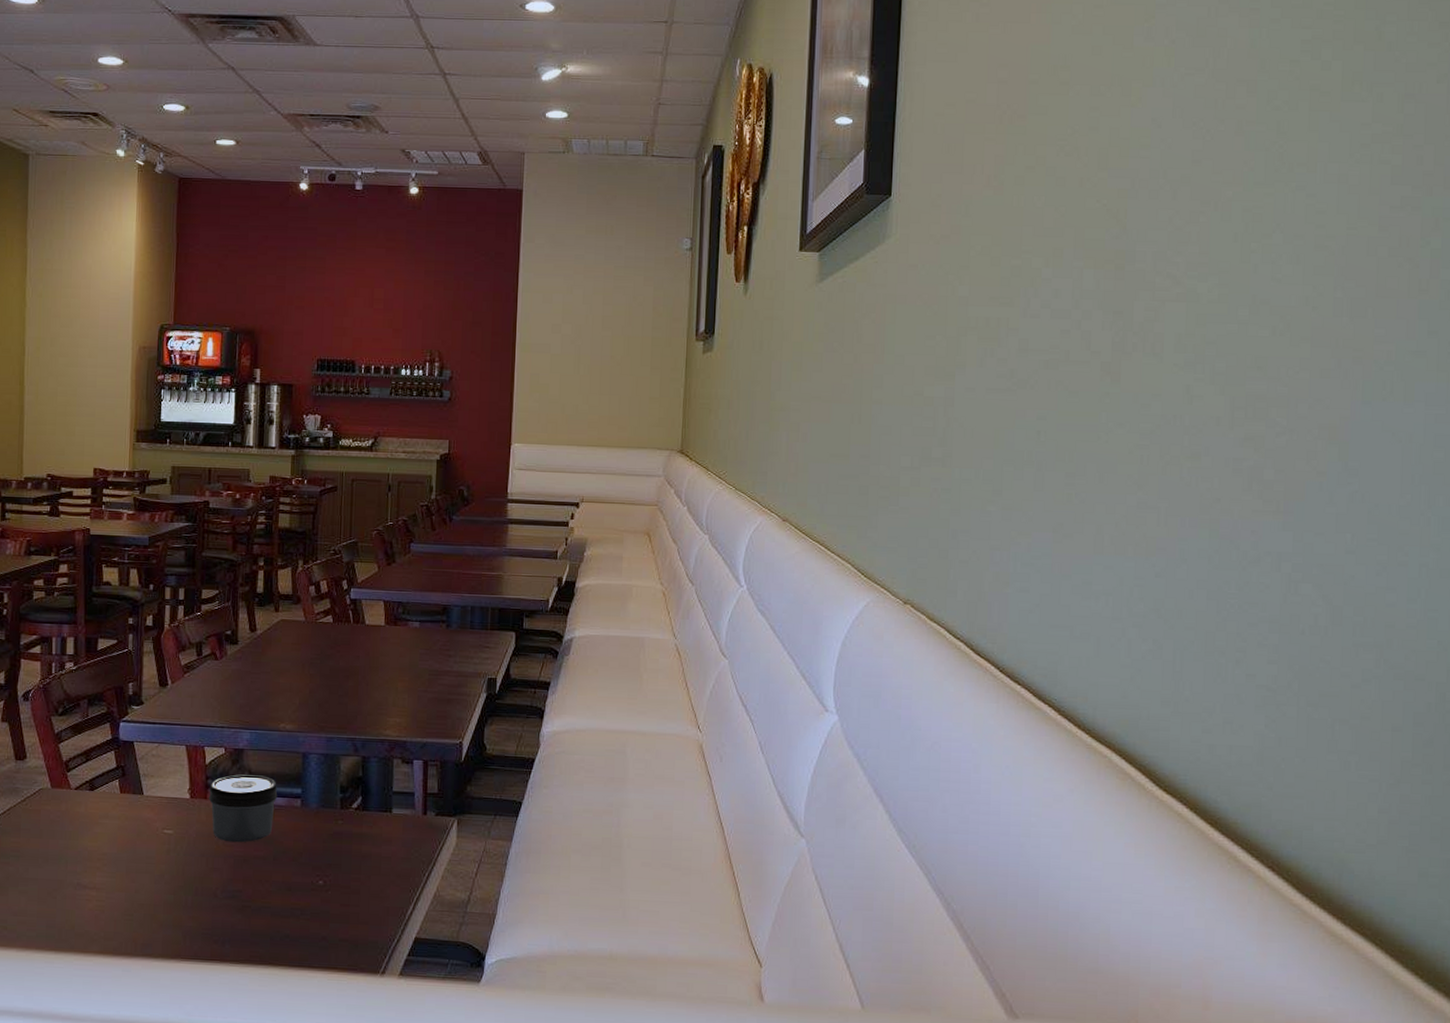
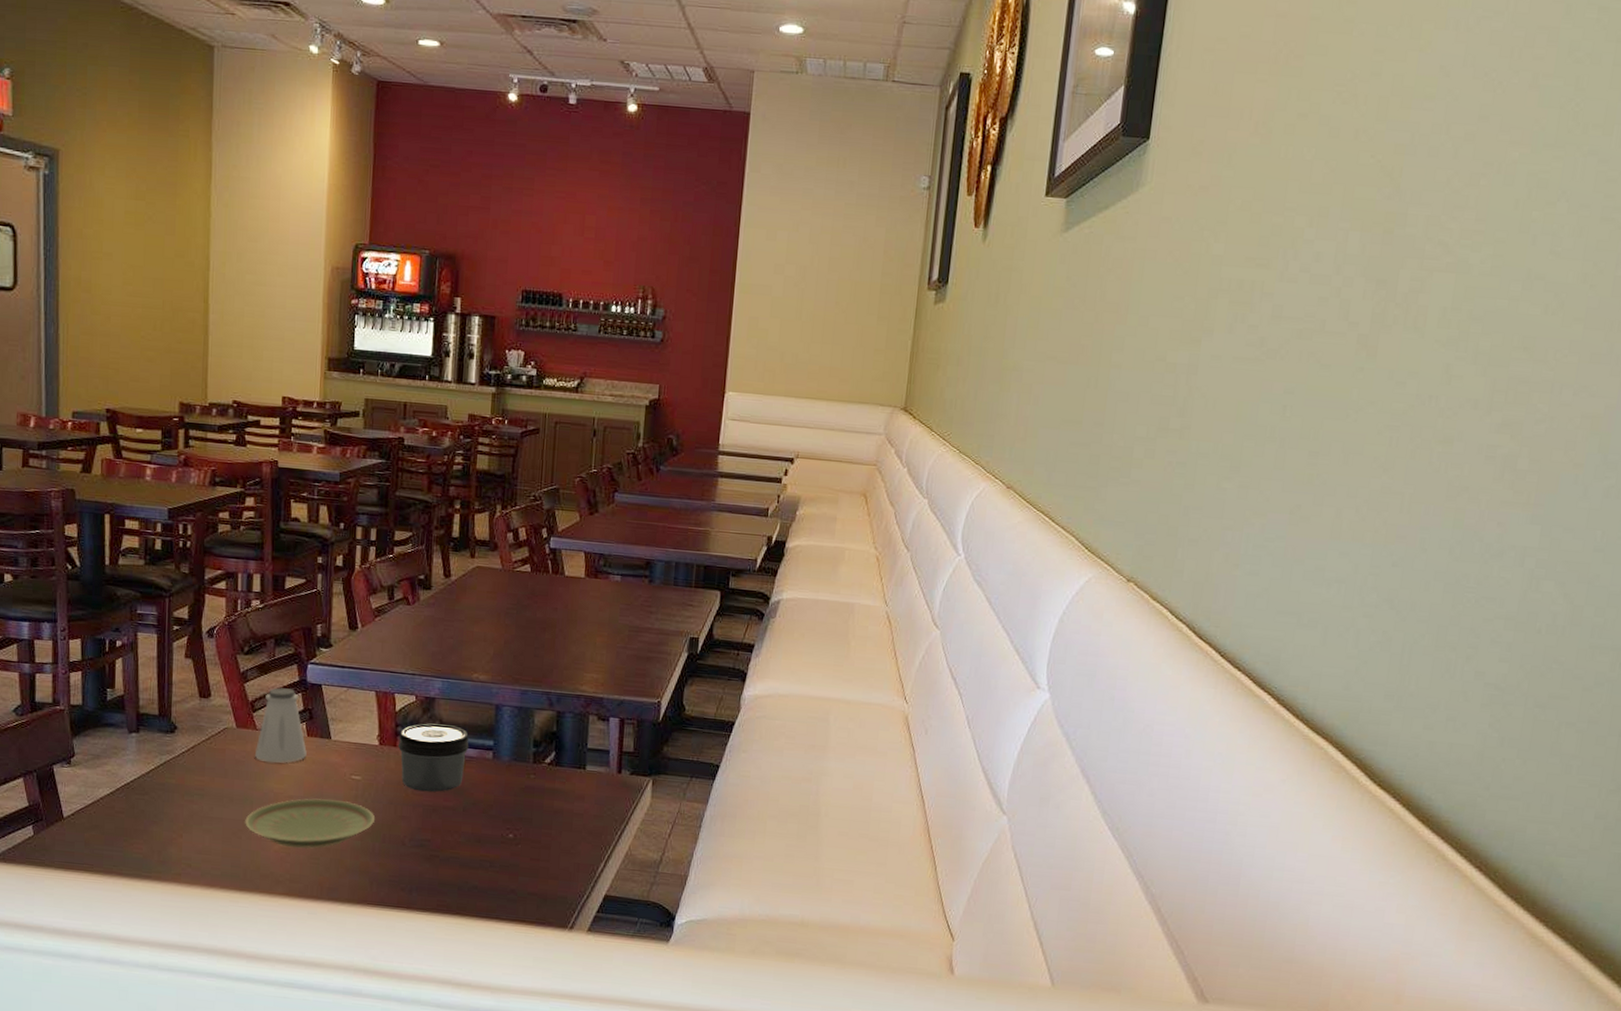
plate: none [60,854,188,906] -> present [245,798,376,849]
saltshaker: none [68,746,120,821] -> present [254,687,307,763]

